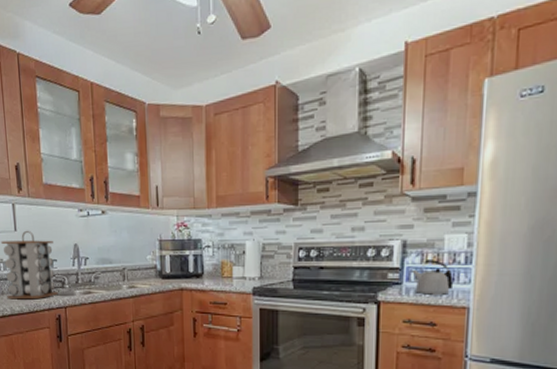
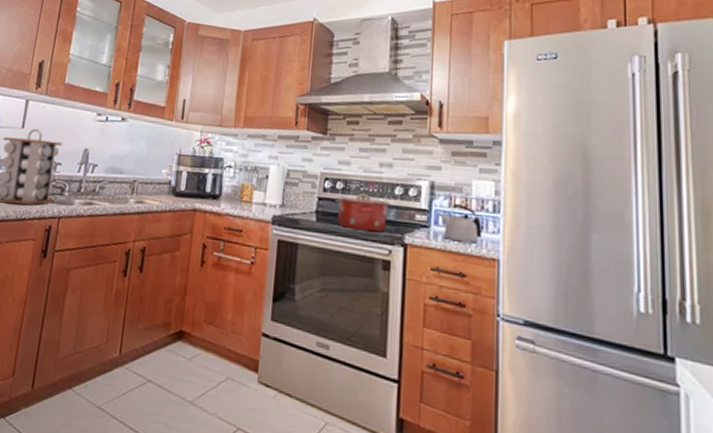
casserole: none [310,258,365,295] -> present [335,193,392,233]

